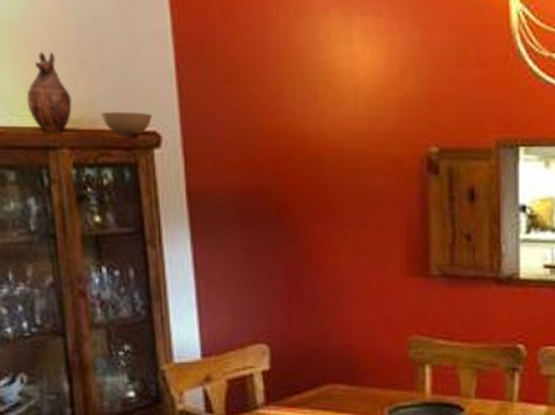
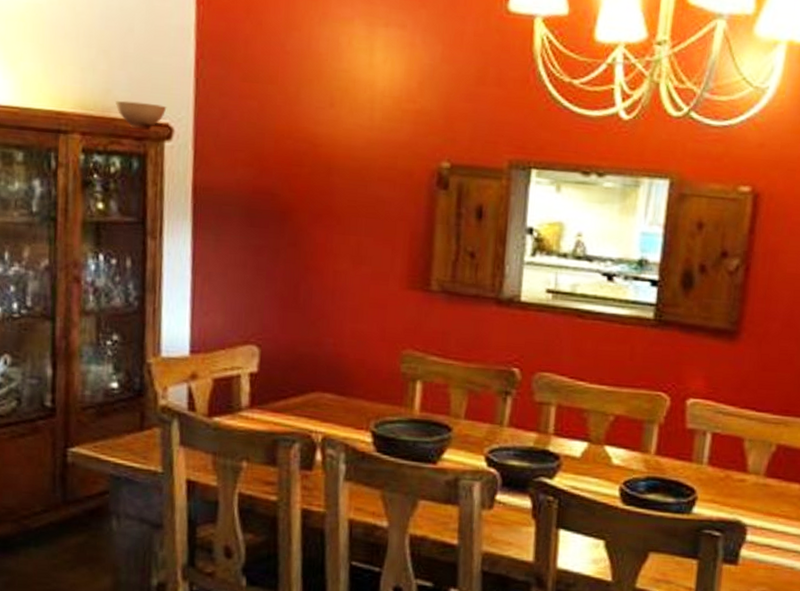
decorative vase: present [26,51,72,135] -> none [43,36,88,119]

